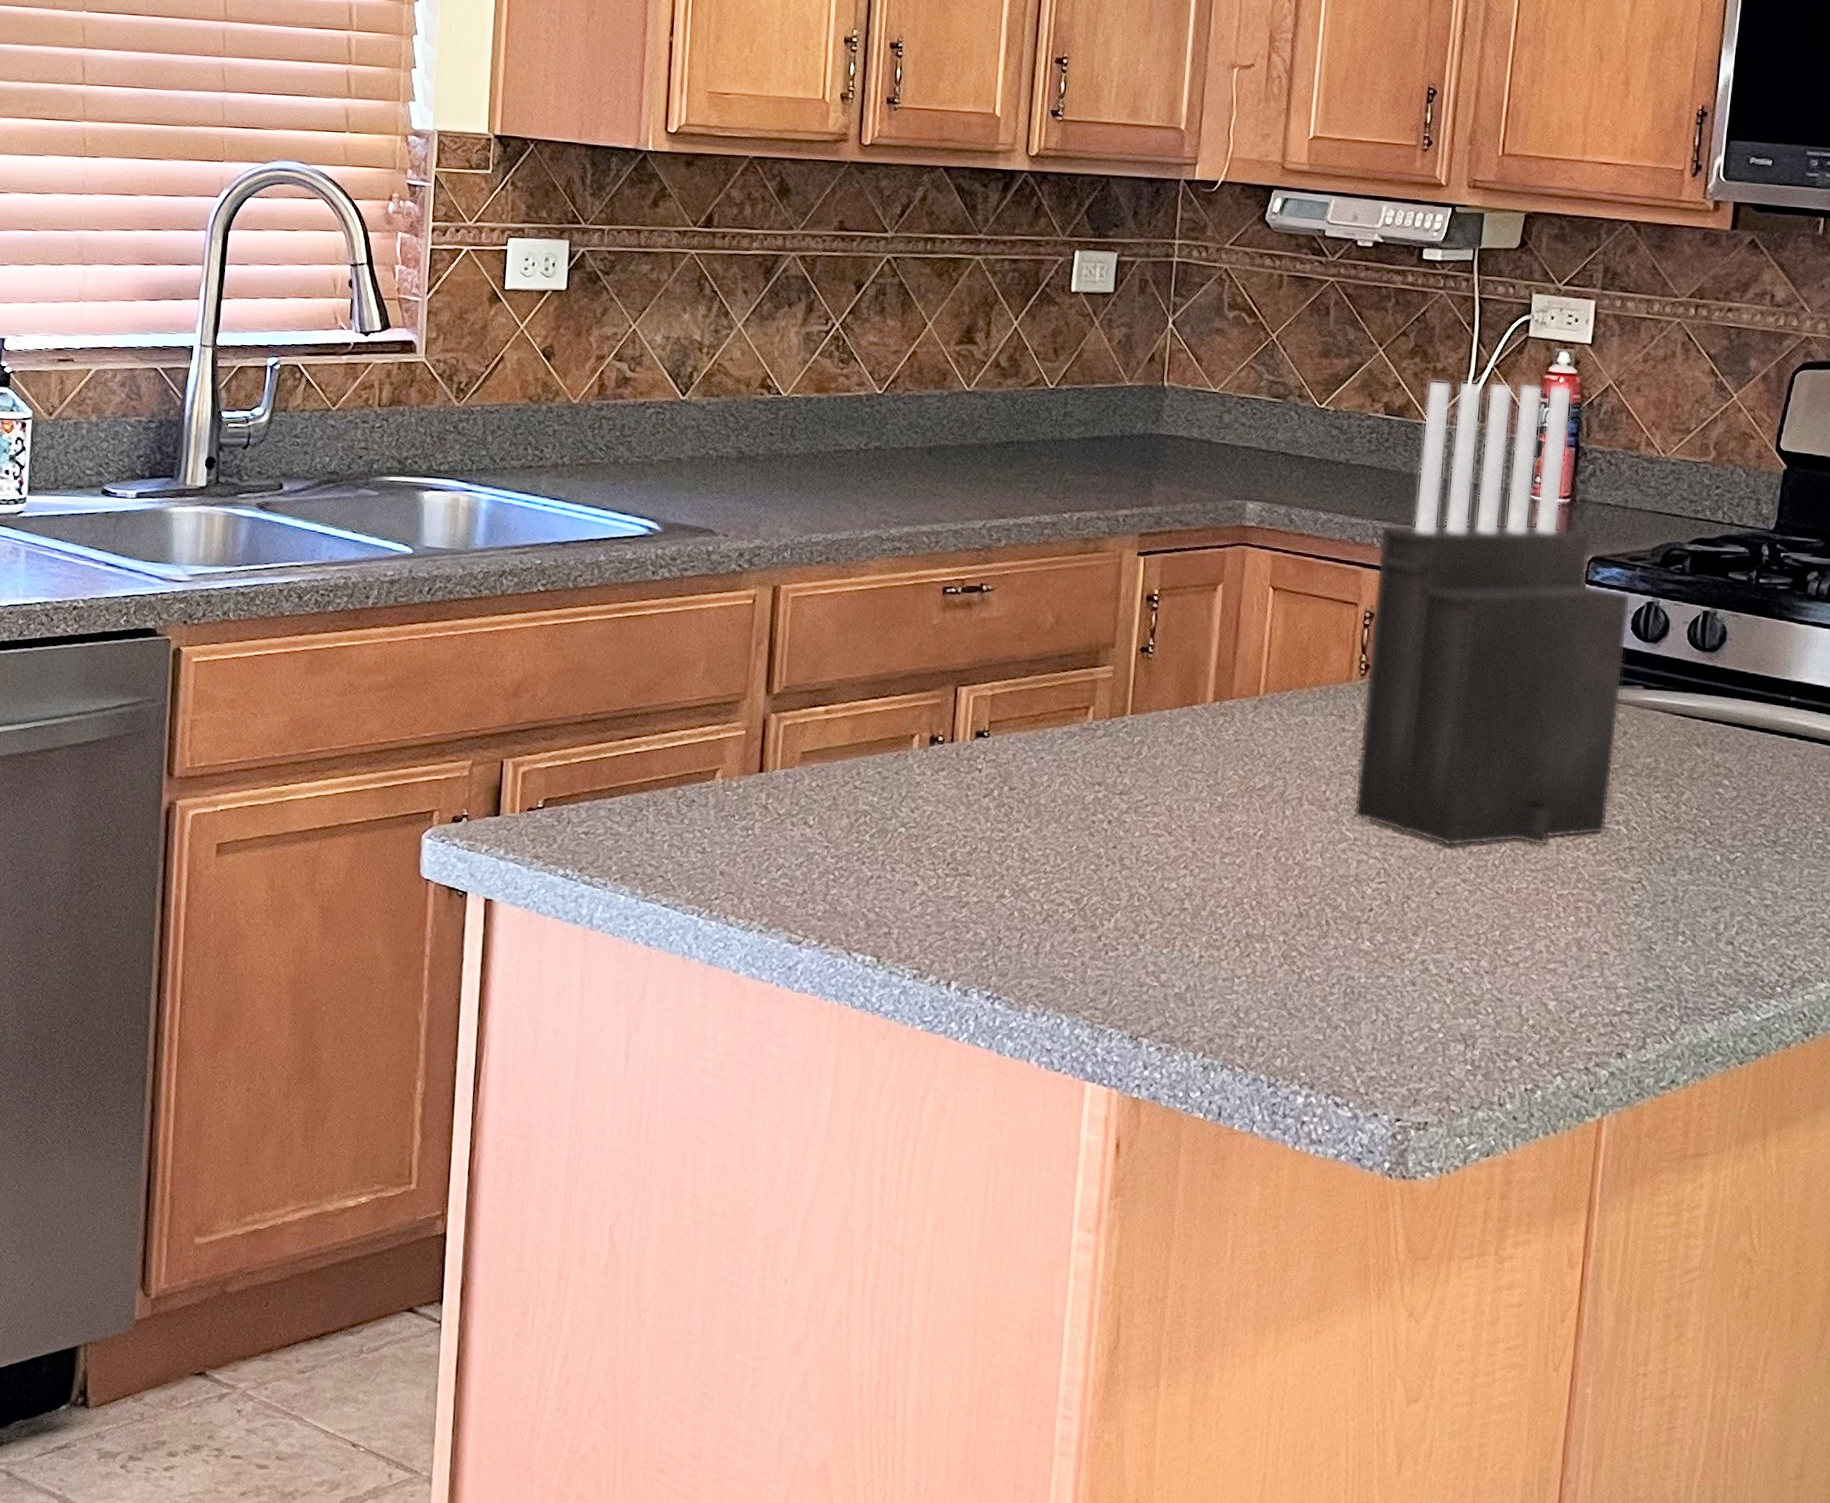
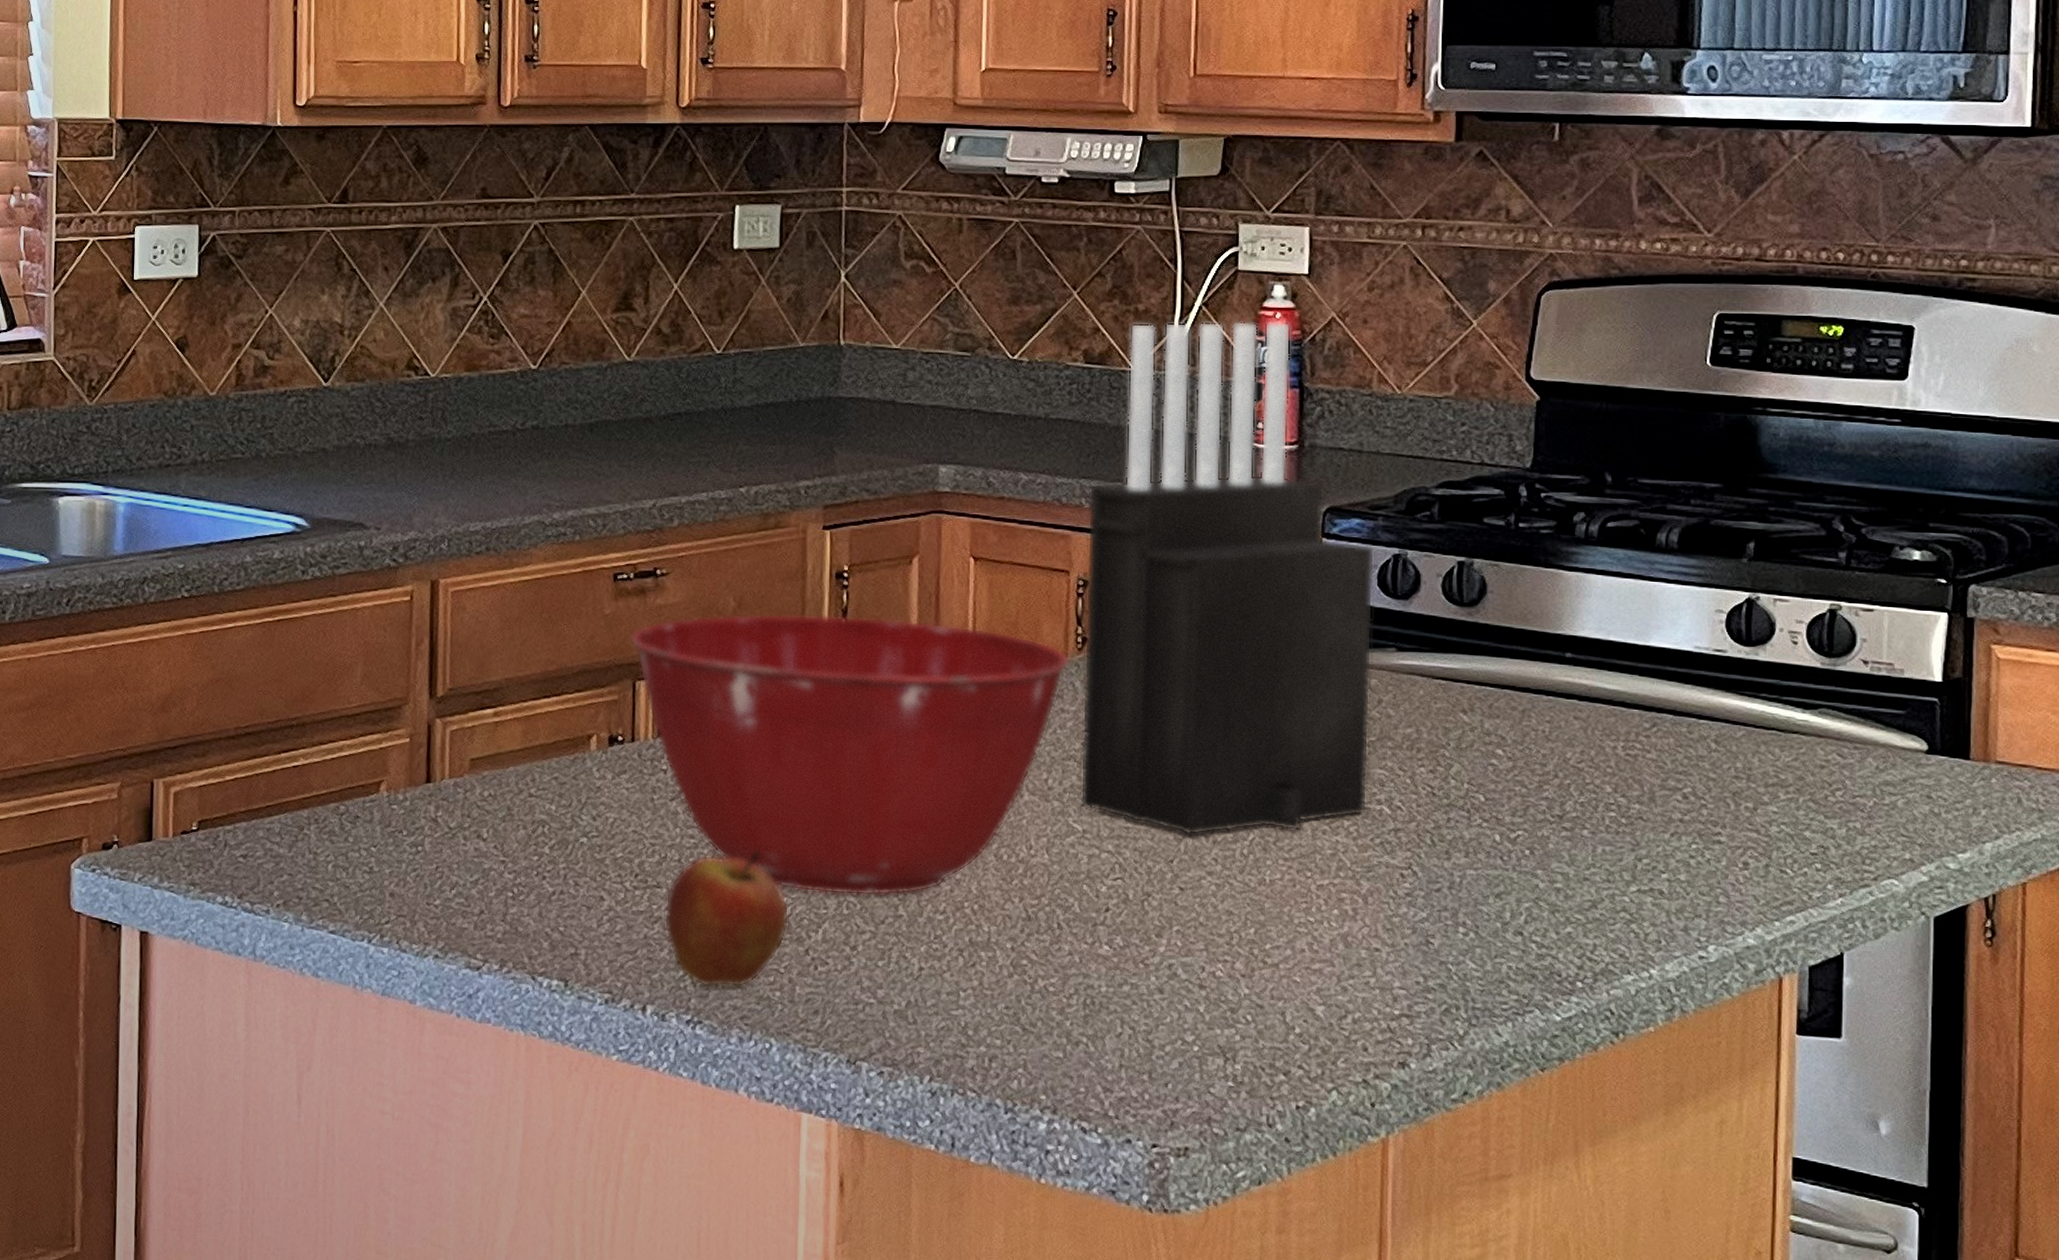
mixing bowl: none [954,629,1354,891] -> present [630,613,1071,896]
fruit: none [971,846,1086,968] -> present [664,851,789,988]

